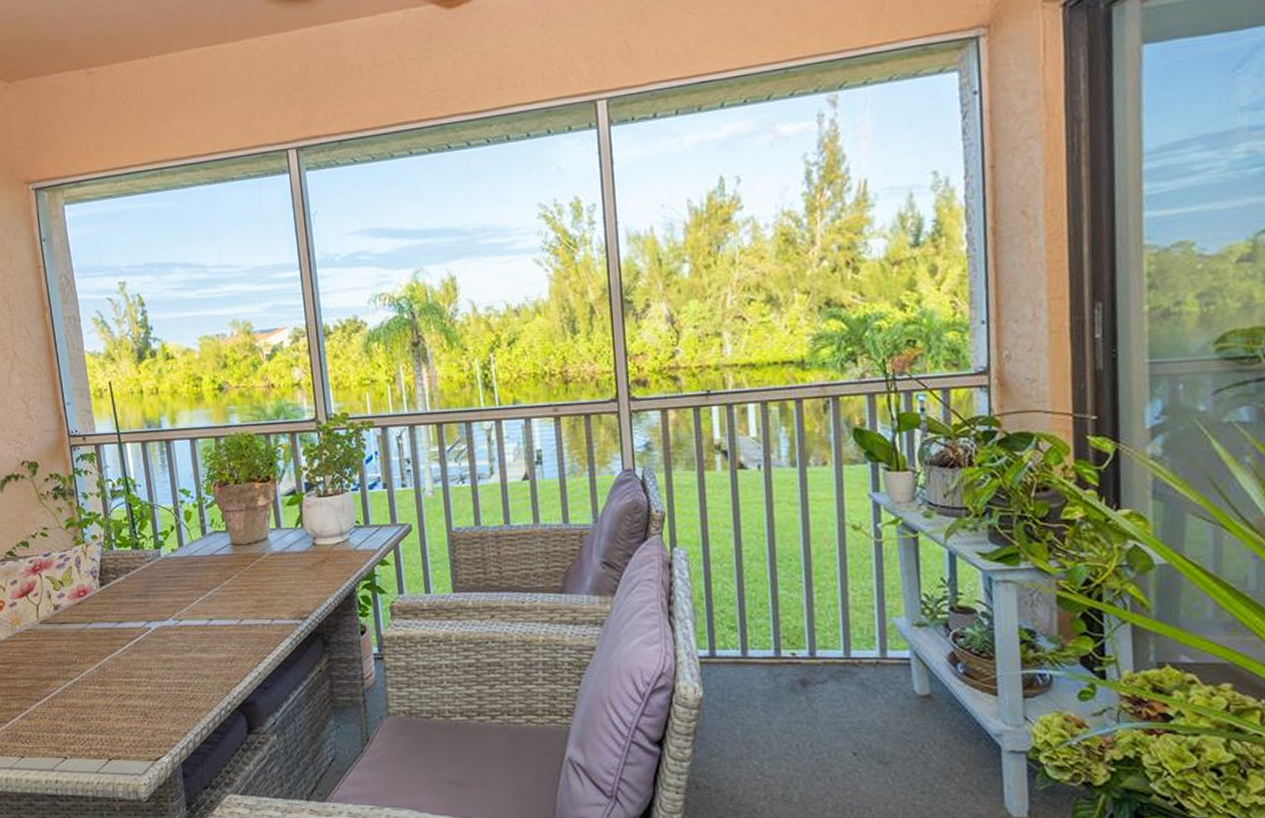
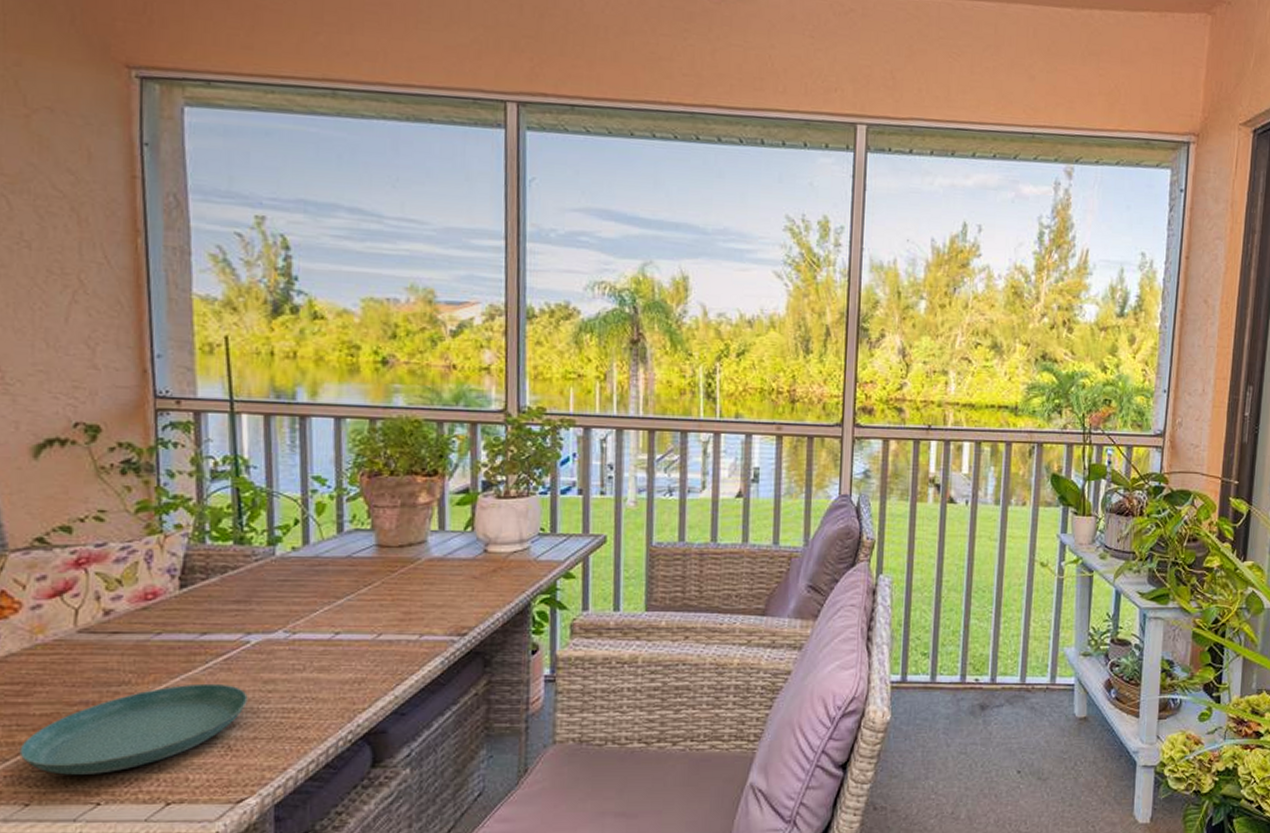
saucer: none [14,662,154,734] -> present [19,683,248,775]

